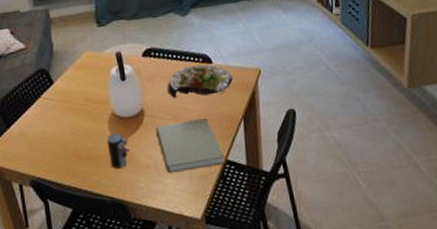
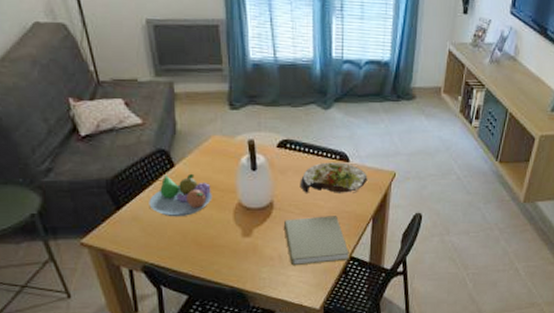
fruit bowl: none [33,88,88,132] -> present [149,173,213,217]
cup: present [106,132,131,169] -> none [230,223,256,259]

